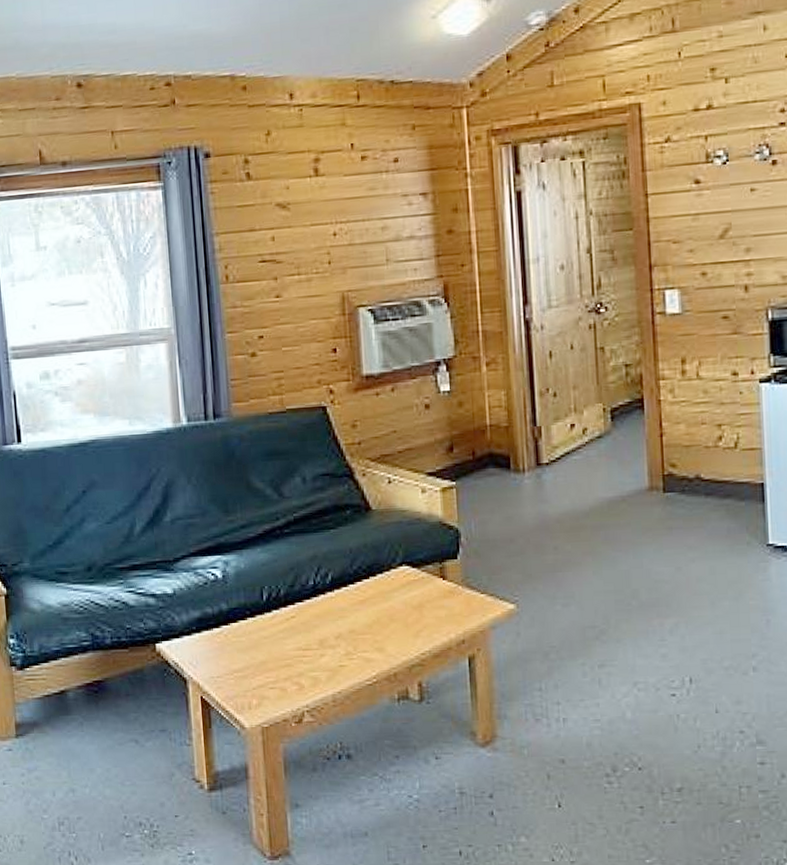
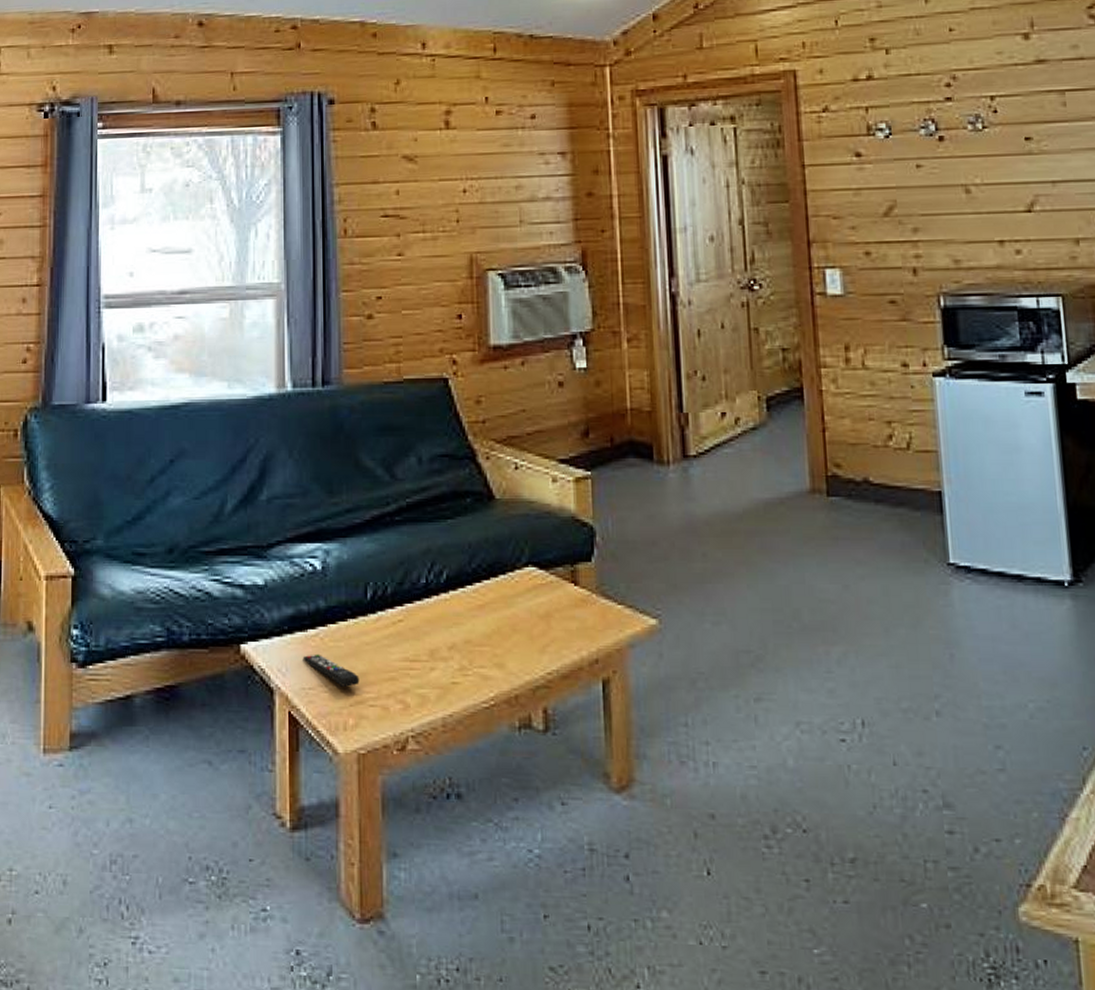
remote control: none [210,648,260,674] -> present [302,654,360,687]

